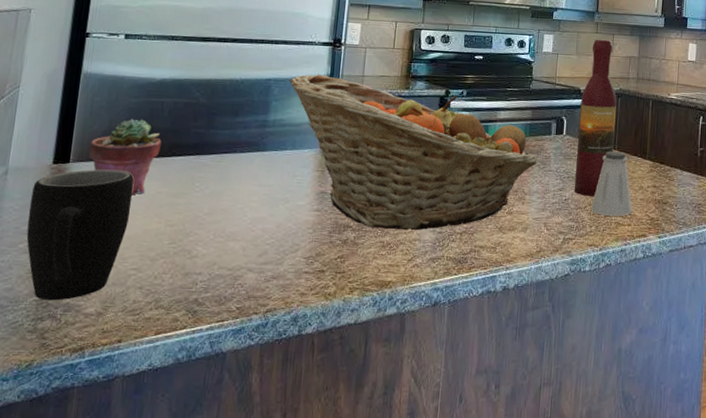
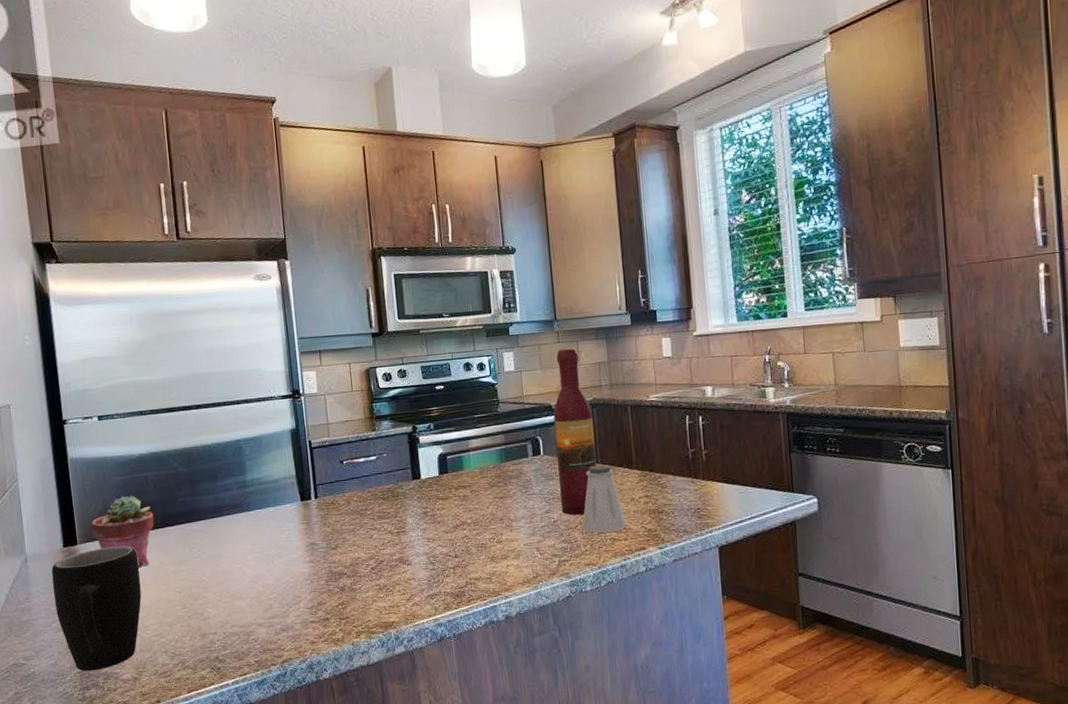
fruit basket: present [288,74,537,231] -> none [257,428,519,573]

